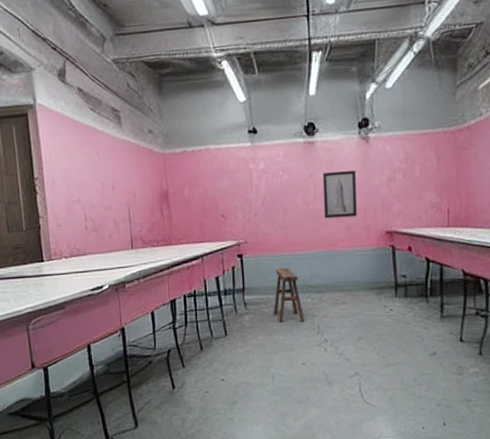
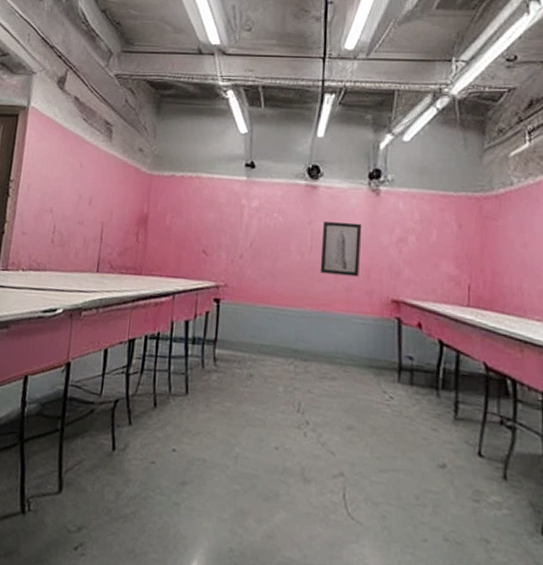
stool: present [273,267,305,324] -> none [247,322,284,395]

